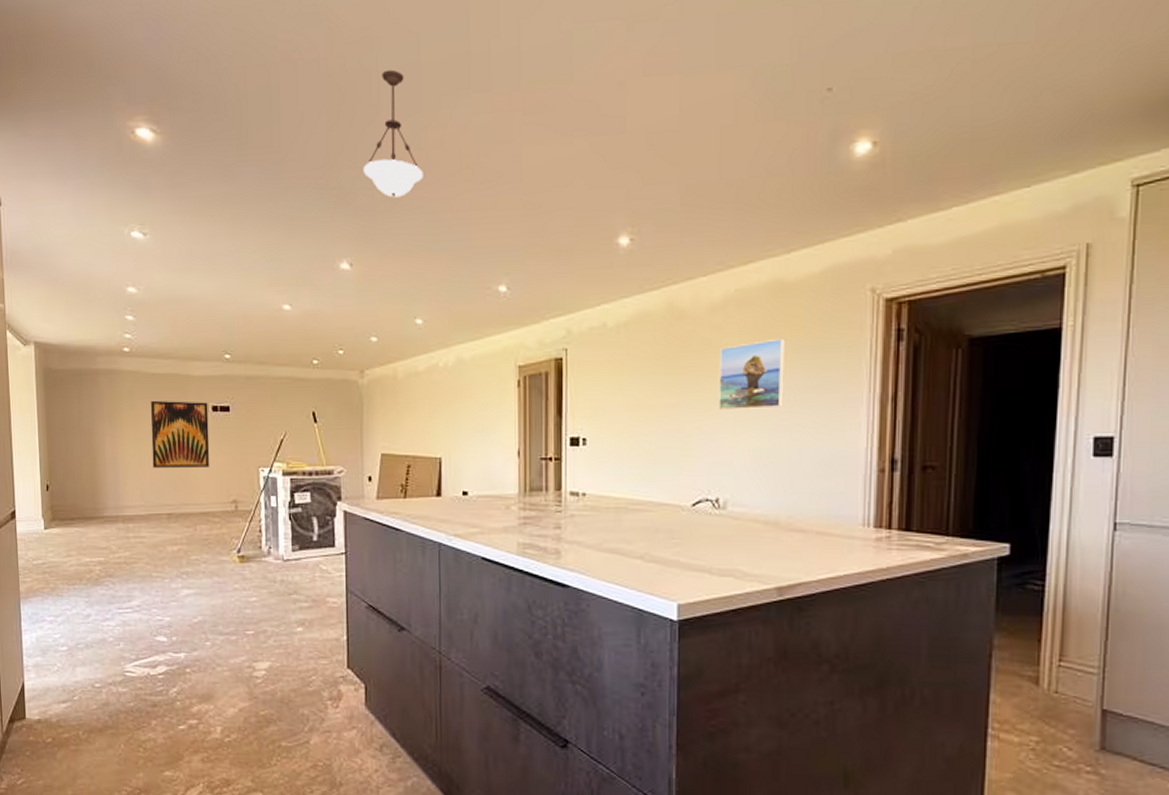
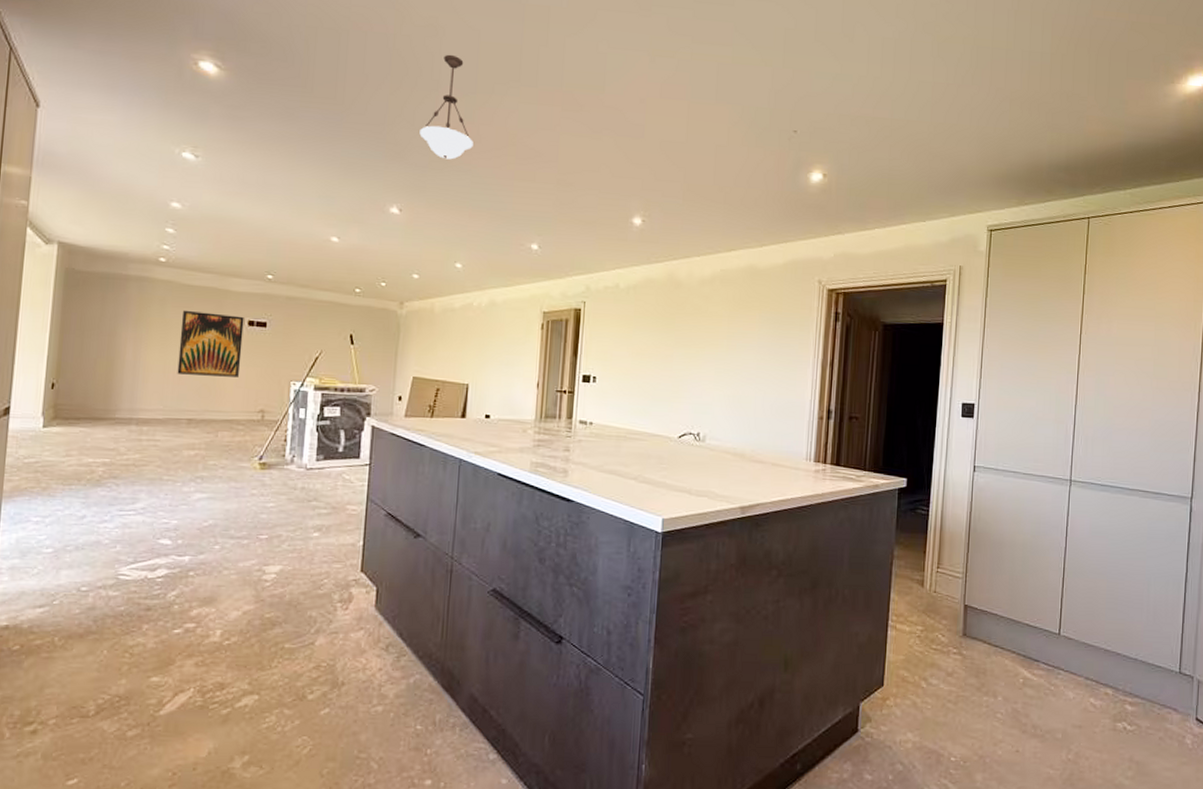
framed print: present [718,338,786,410] -> none [703,310,756,365]

